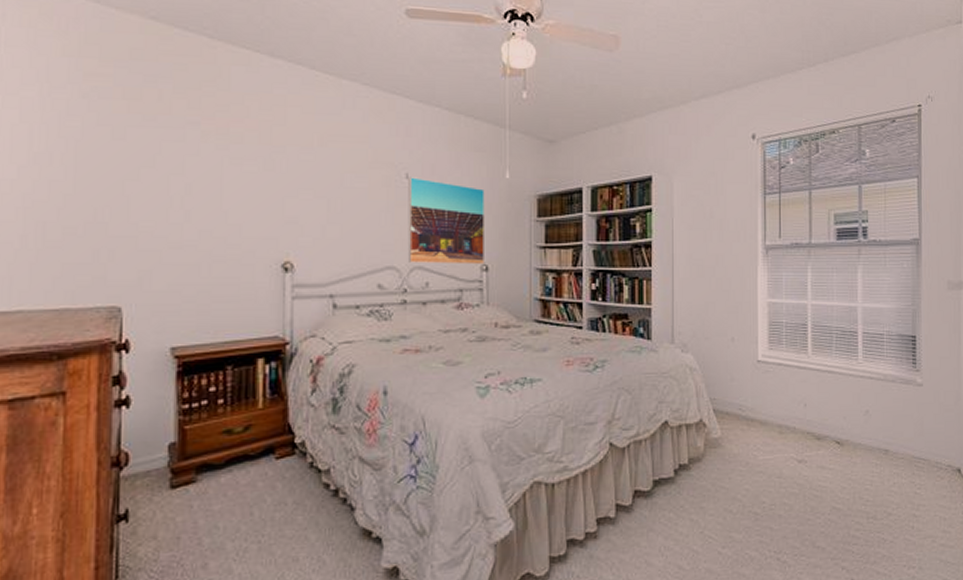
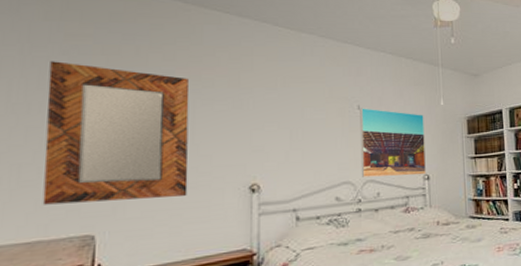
home mirror: none [68,105,217,270] -> present [42,61,190,205]

